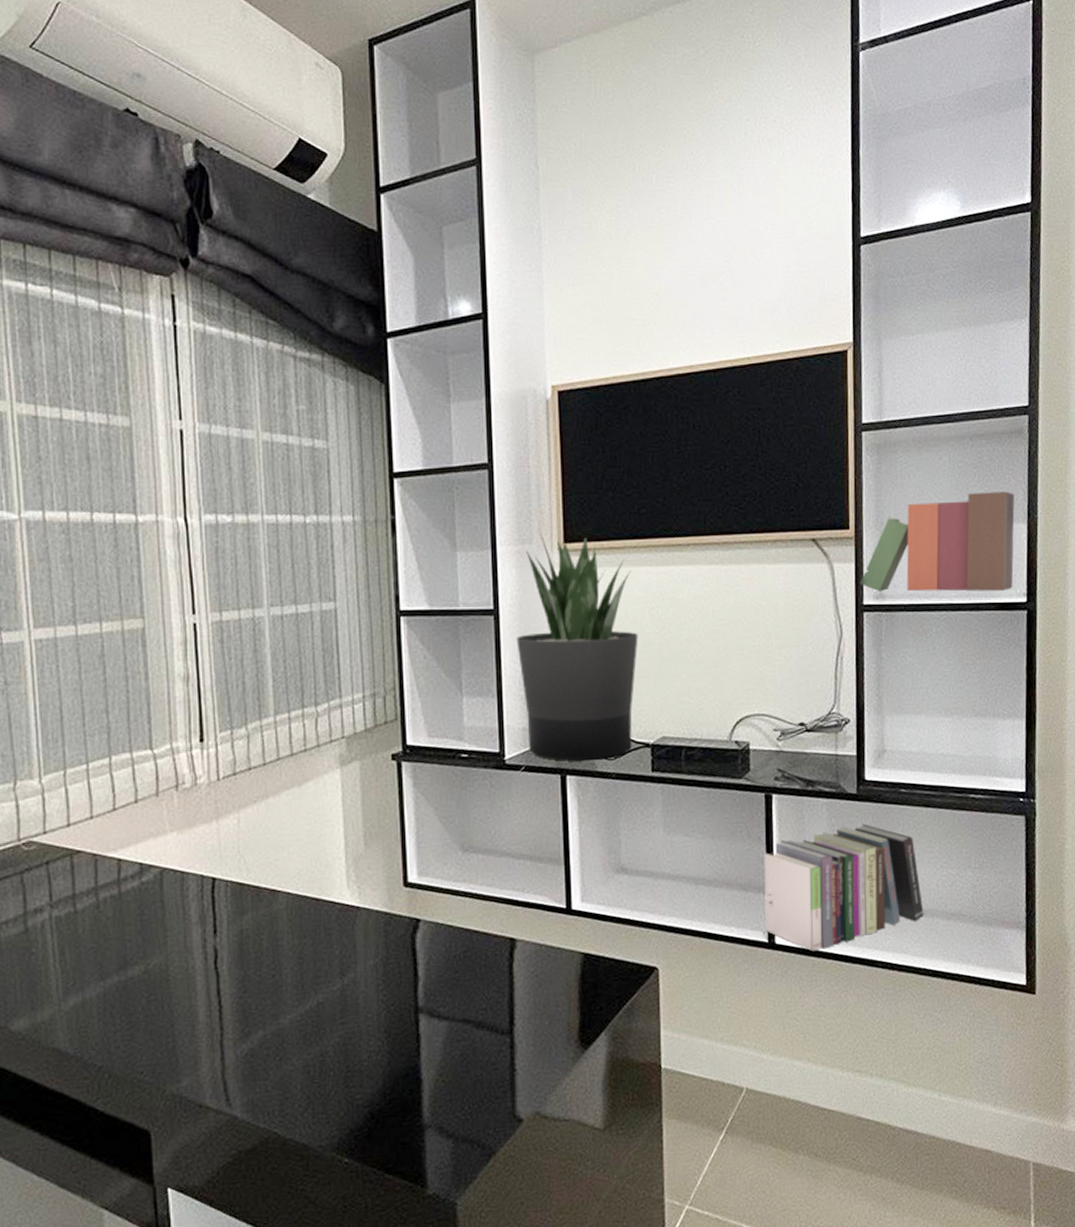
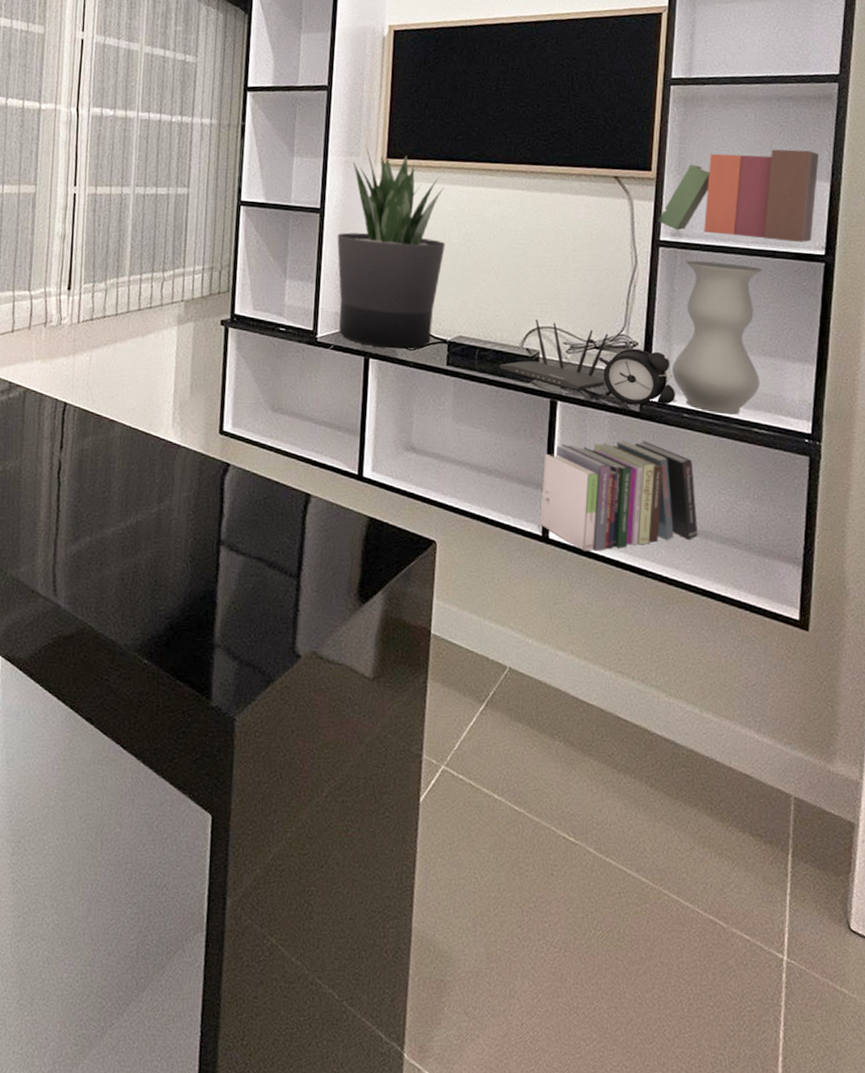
wifi router: none [708,707,820,780] -> present [499,319,609,390]
alarm clock: none [811,725,893,787] -> present [599,348,677,405]
vase: none [885,621,973,784] -> present [671,260,762,415]

